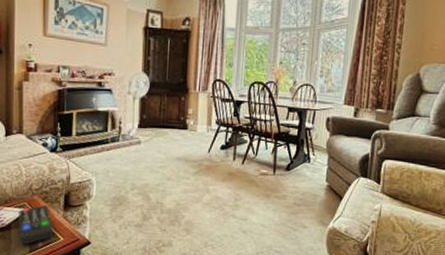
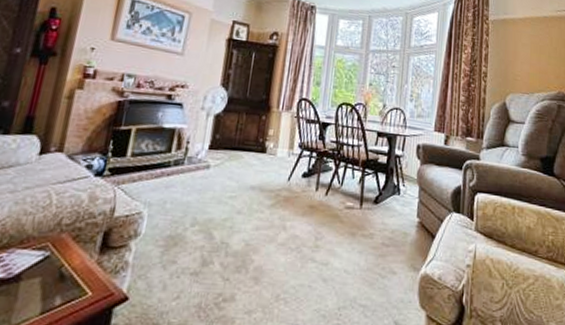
remote control: present [17,205,54,246] -> none [28,245,81,305]

